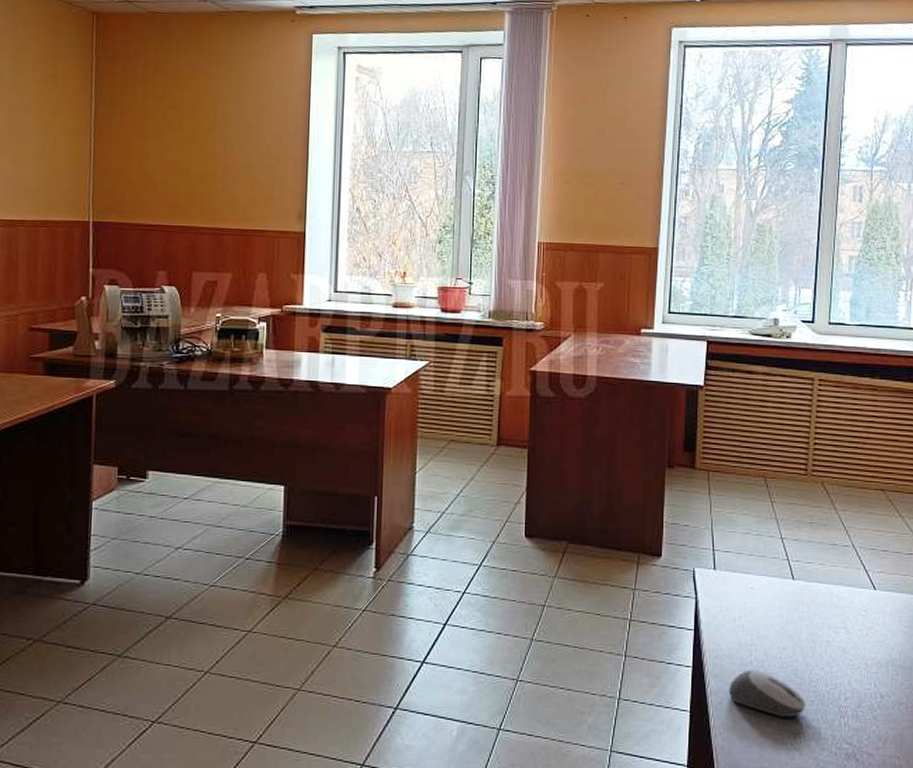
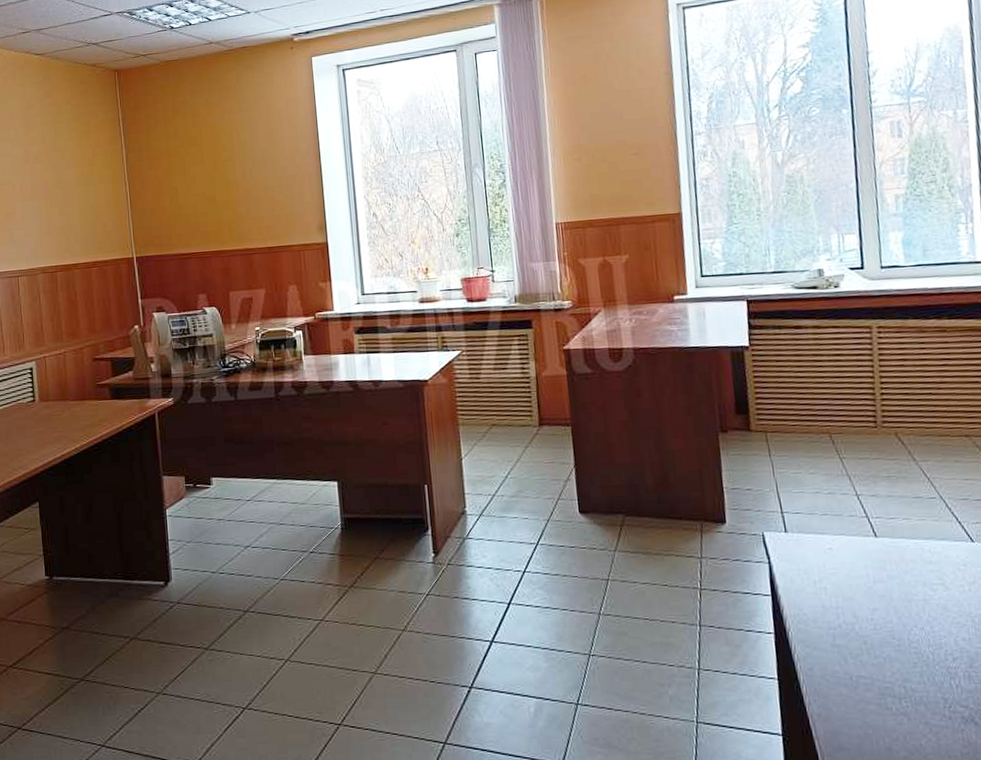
computer mouse: present [729,669,806,718] -> none [818,633,909,682]

